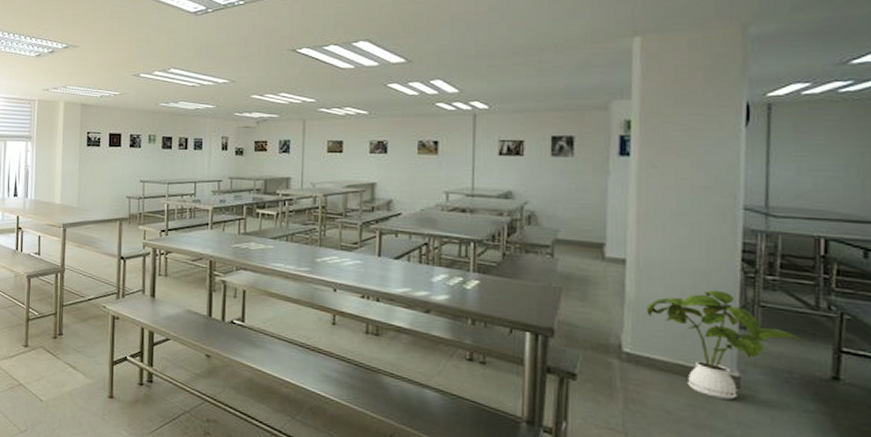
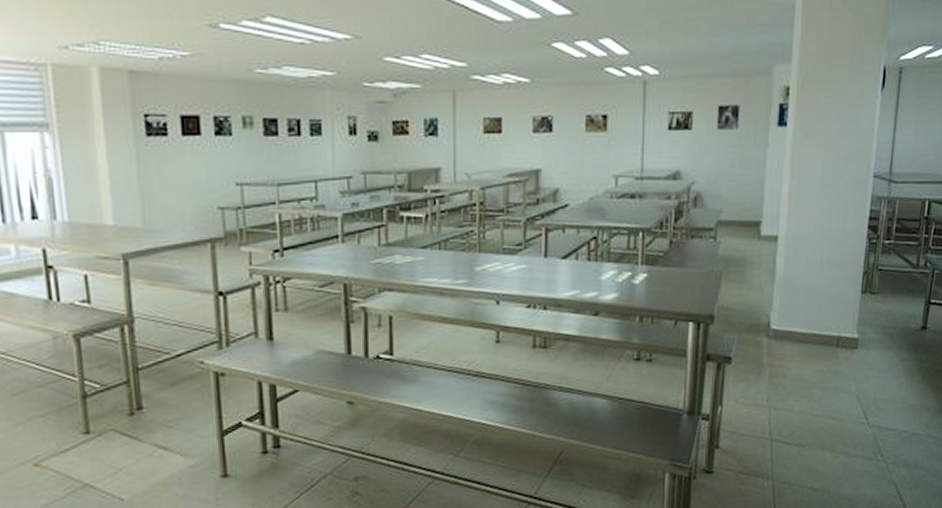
house plant: present [647,290,804,400] -> none [792,258,906,360]

